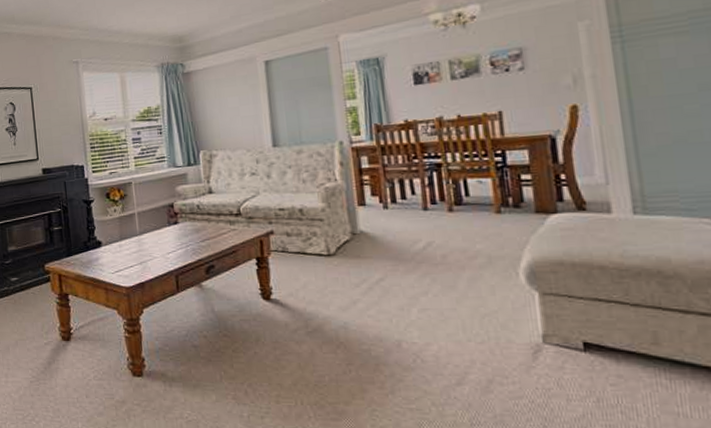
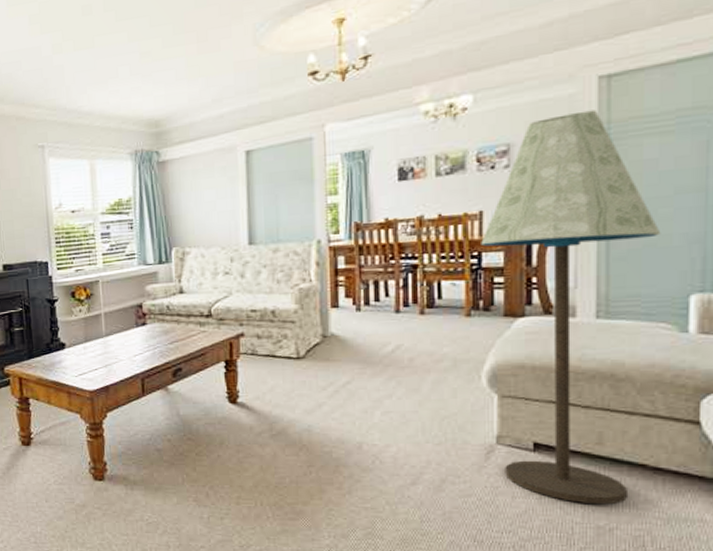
floor lamp: none [503,14,695,410] -> present [481,109,661,505]

